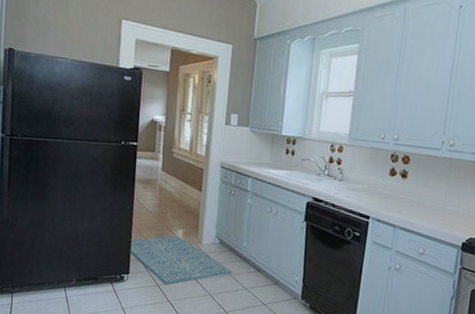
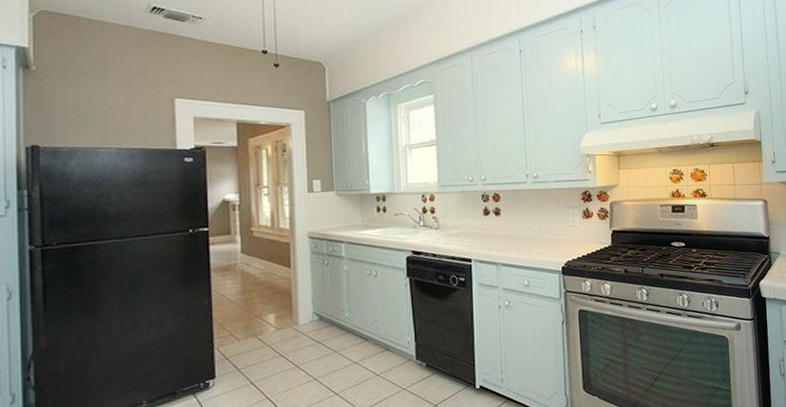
rug: present [129,235,233,285] -> none [212,321,338,380]

